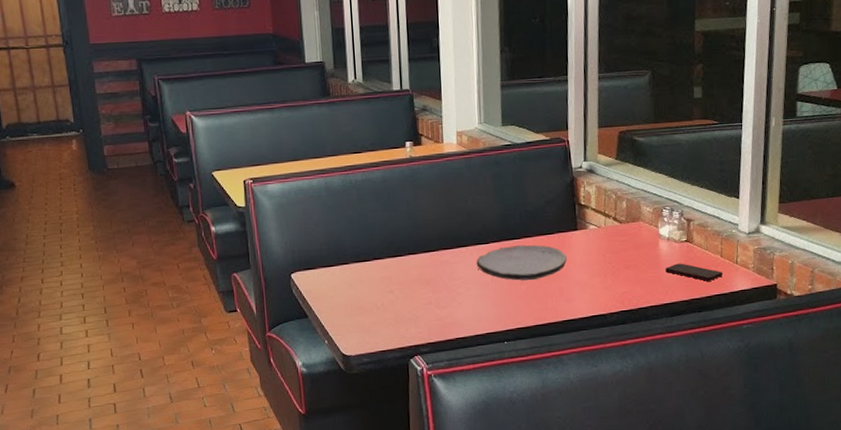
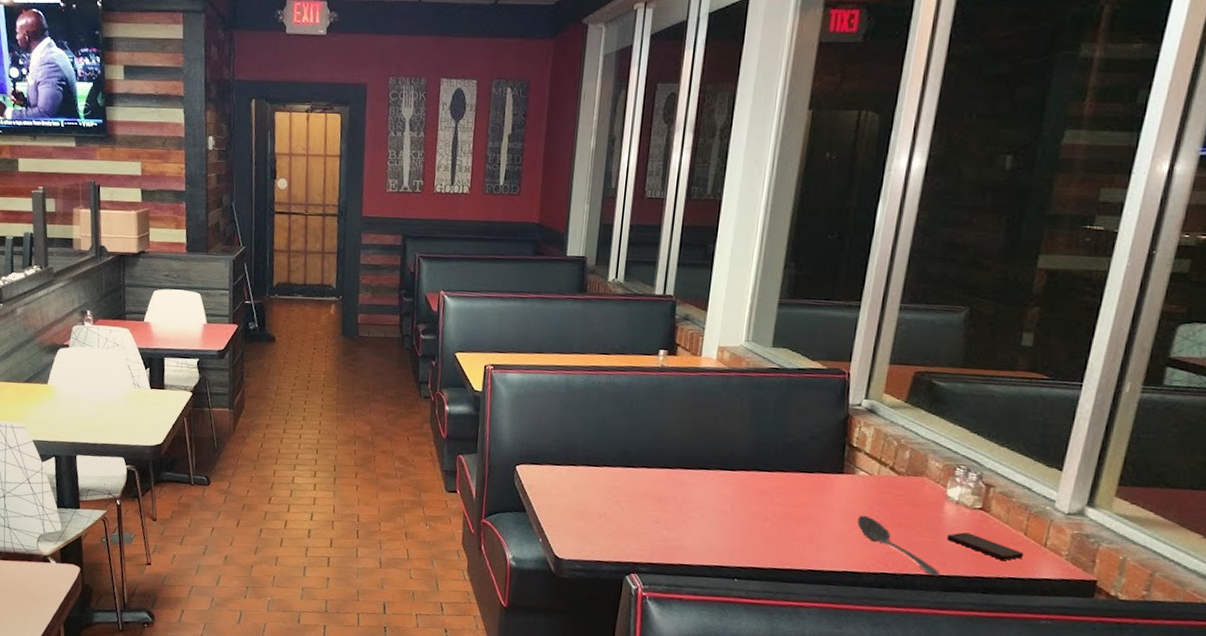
plate: present [476,244,568,281] -> none [716,477,826,519]
stirrer: none [595,263,665,305] -> present [857,515,940,576]

